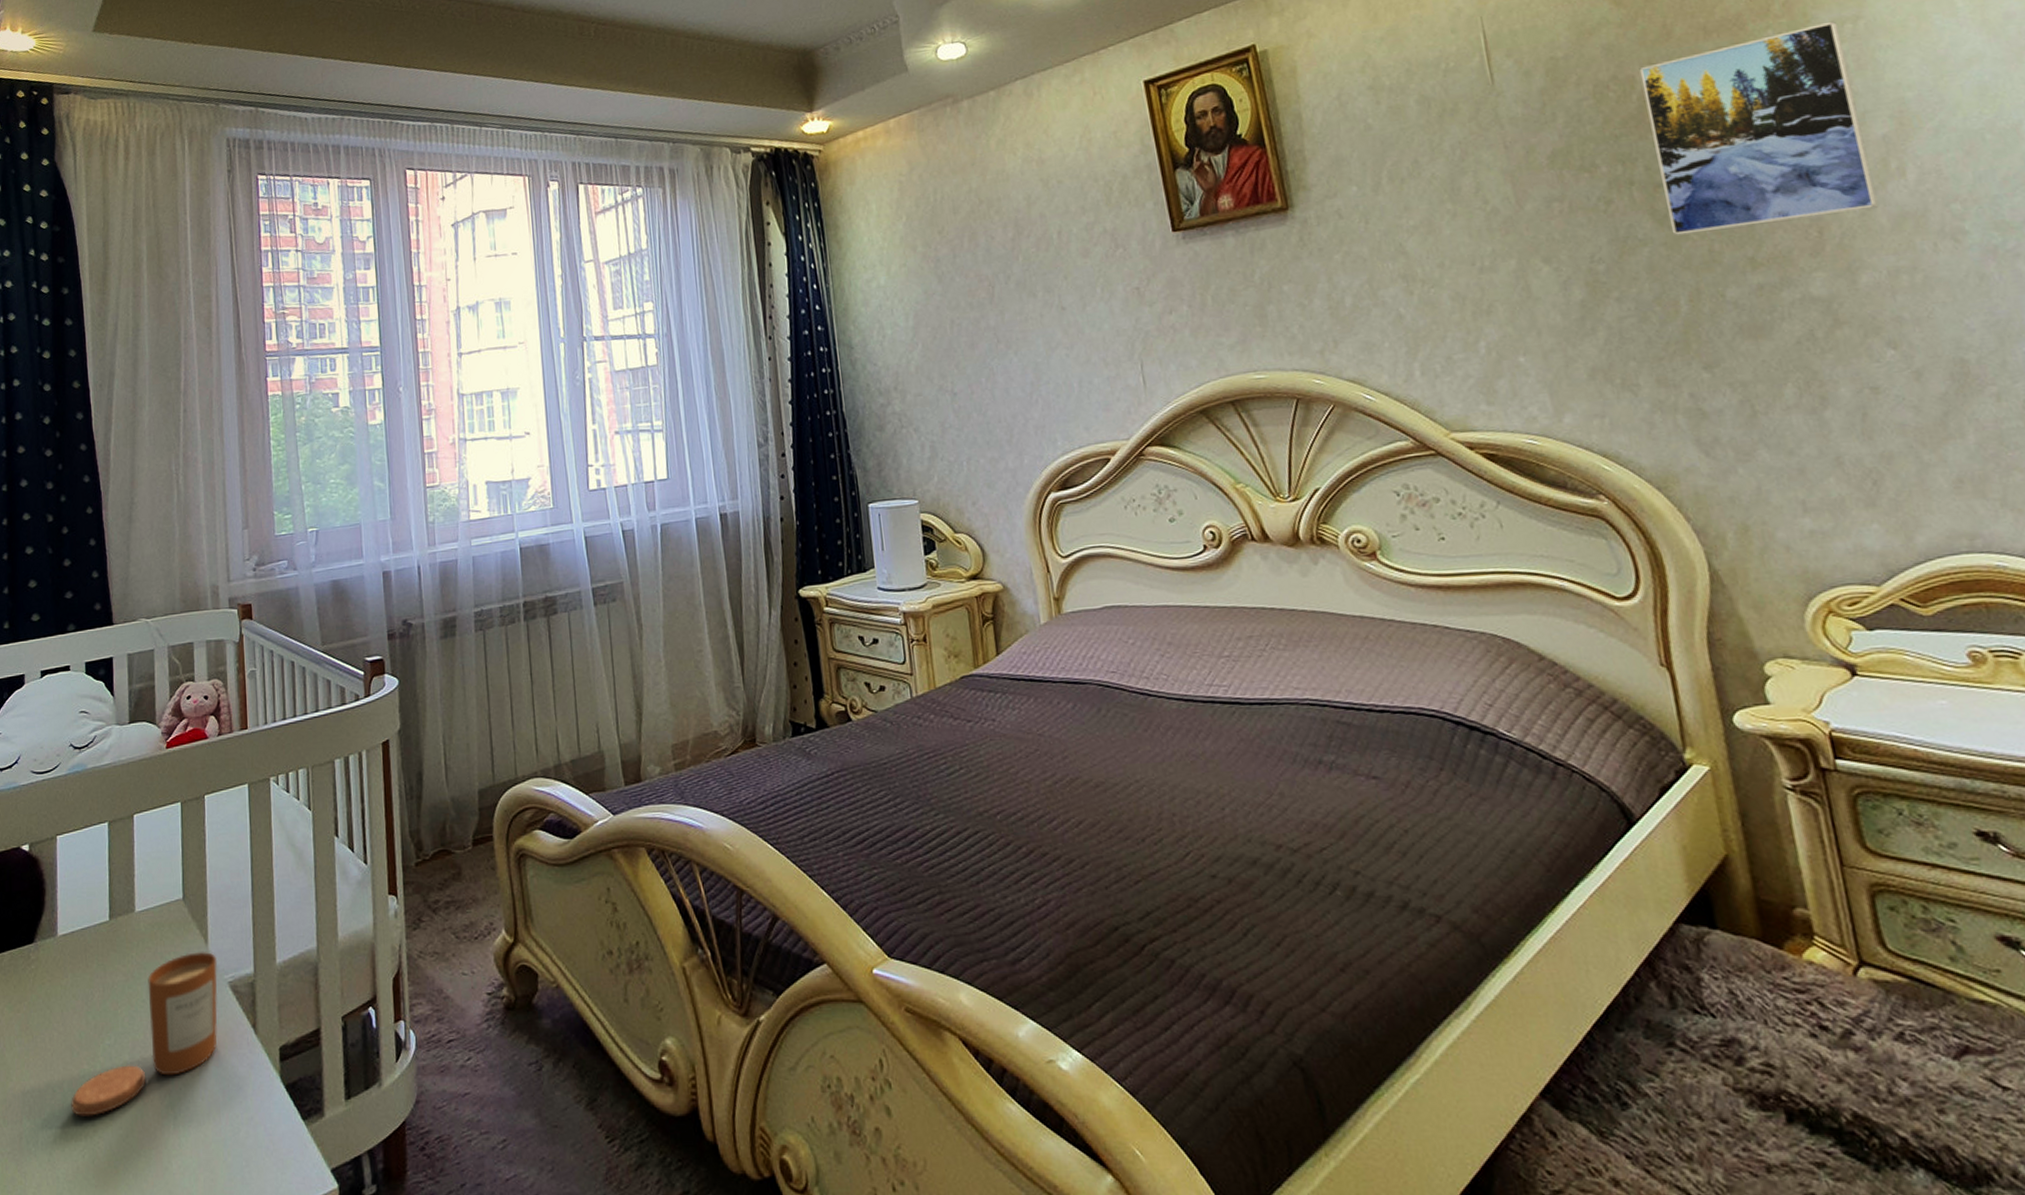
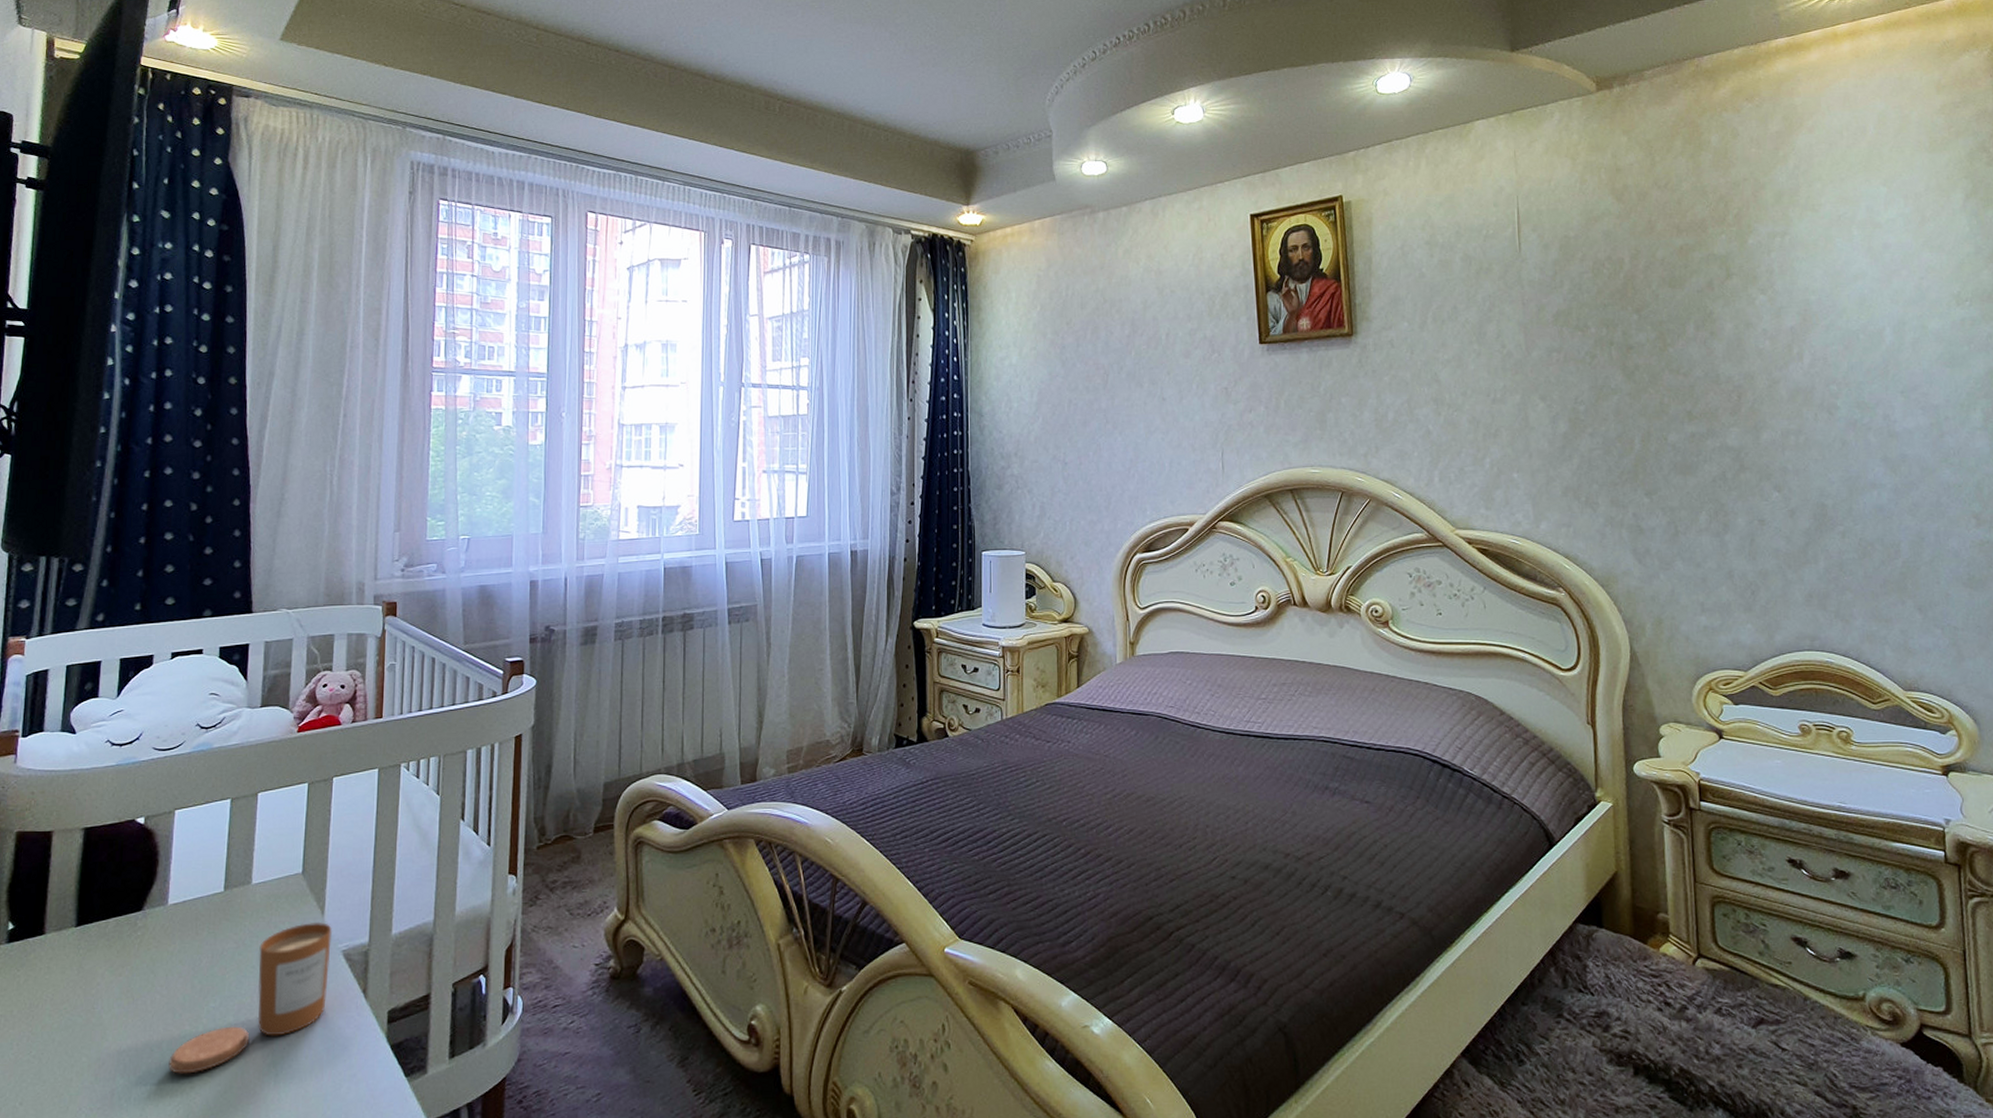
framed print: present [1639,21,1879,236] -> none [1628,234,1782,388]

